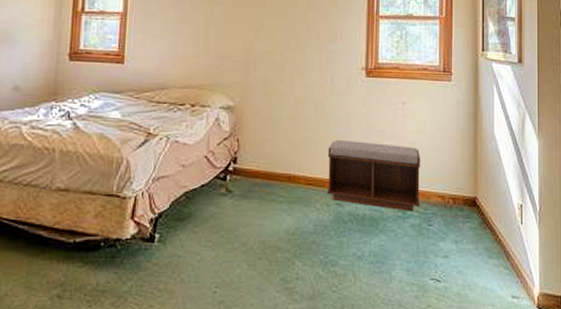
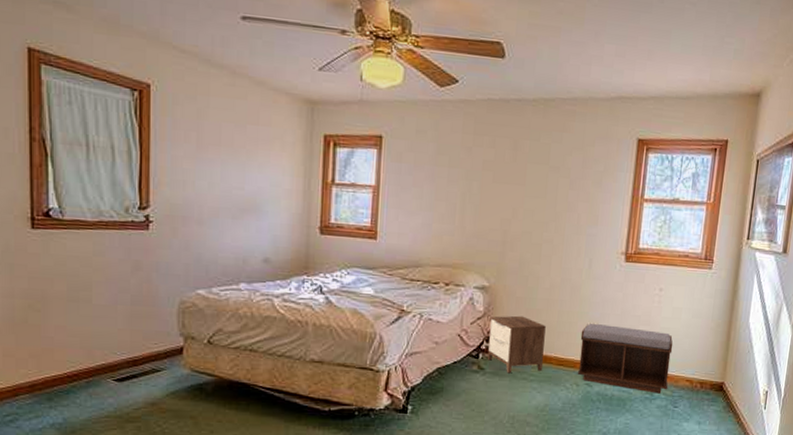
nightstand: none [234,134,292,195] -> present [487,315,546,374]

